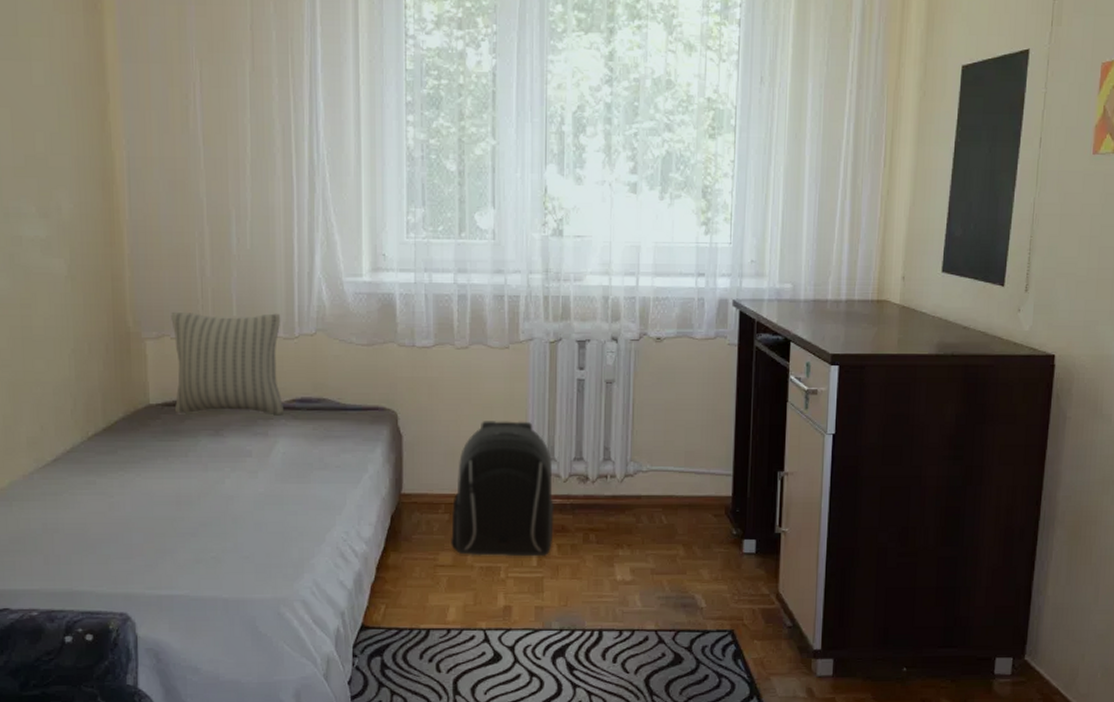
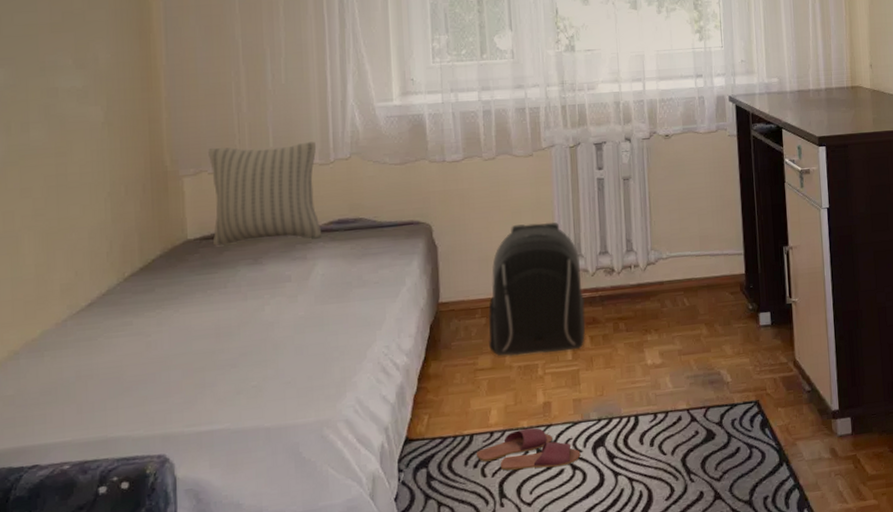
slippers: none [431,629,539,672] -> present [476,427,581,471]

